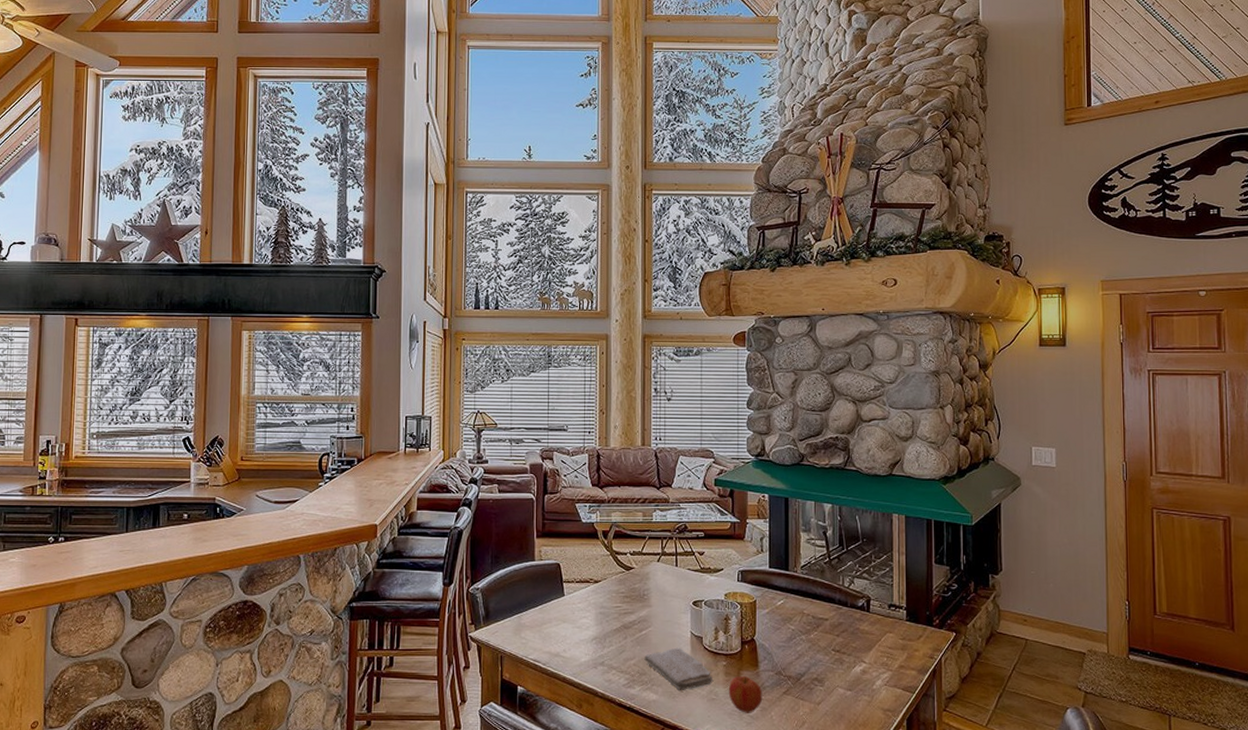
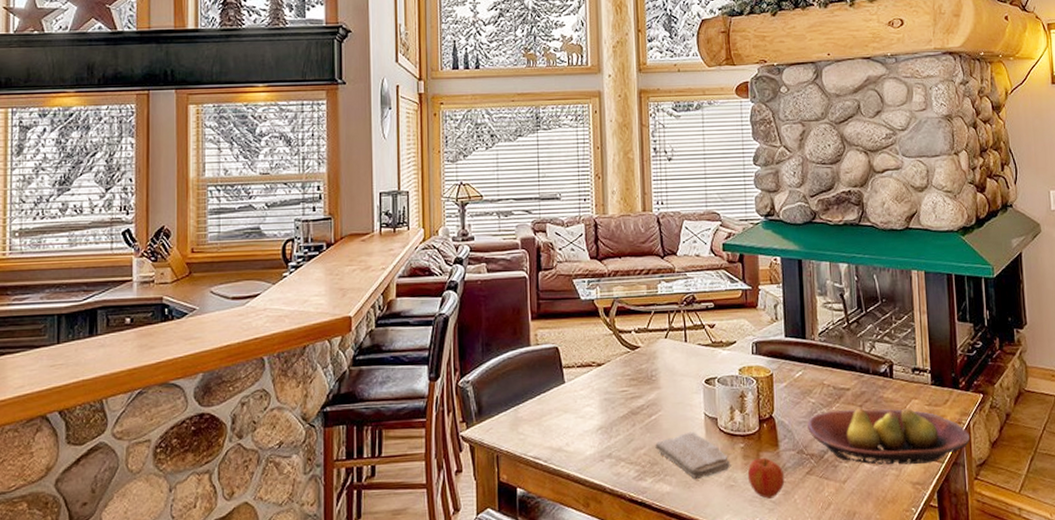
fruit bowl: none [787,636,941,692] -> present [808,407,970,465]

